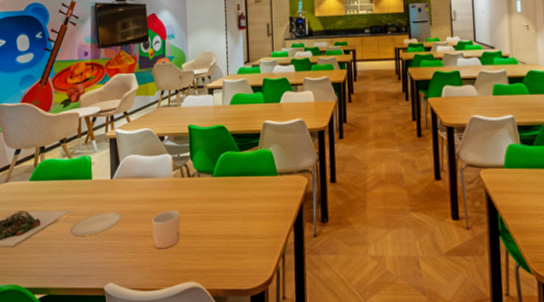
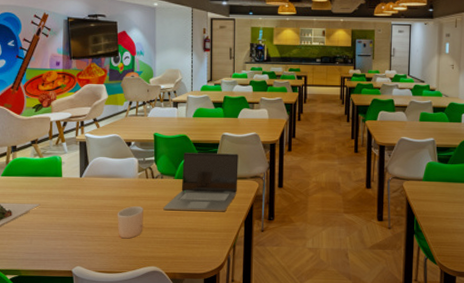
plate: present [69,212,121,236] -> none [40,206,89,226]
laptop: none [201,145,284,215] -> present [163,153,238,212]

